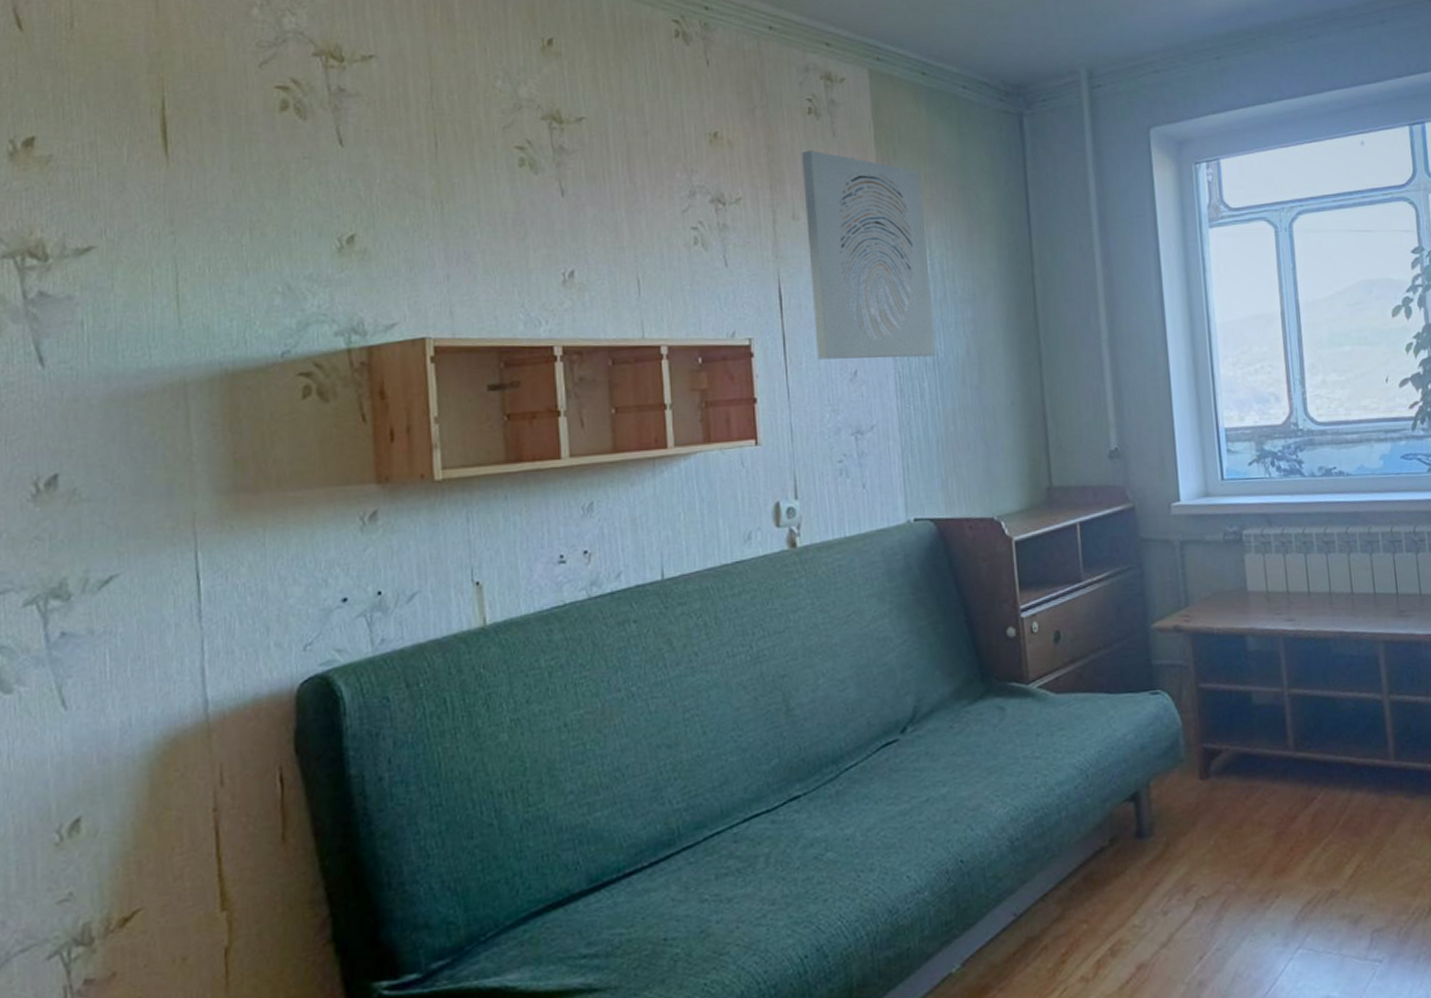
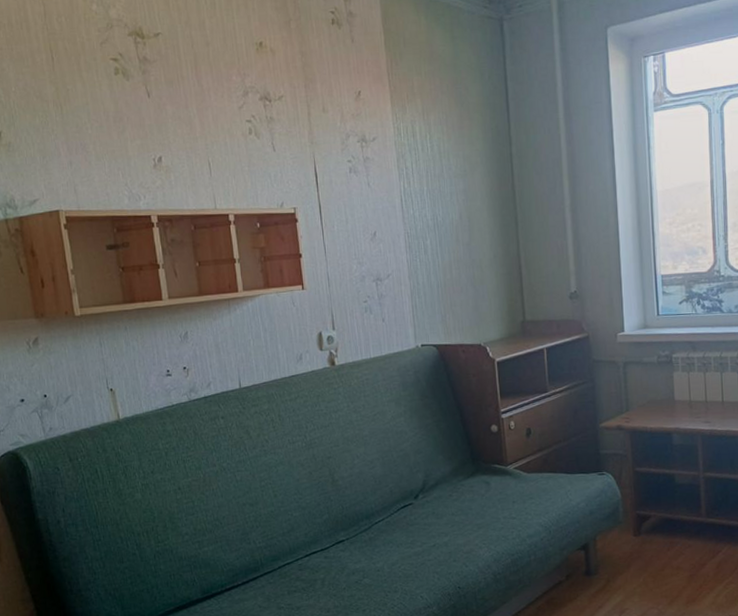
wall art: present [801,150,935,360] -> none [327,55,435,224]

